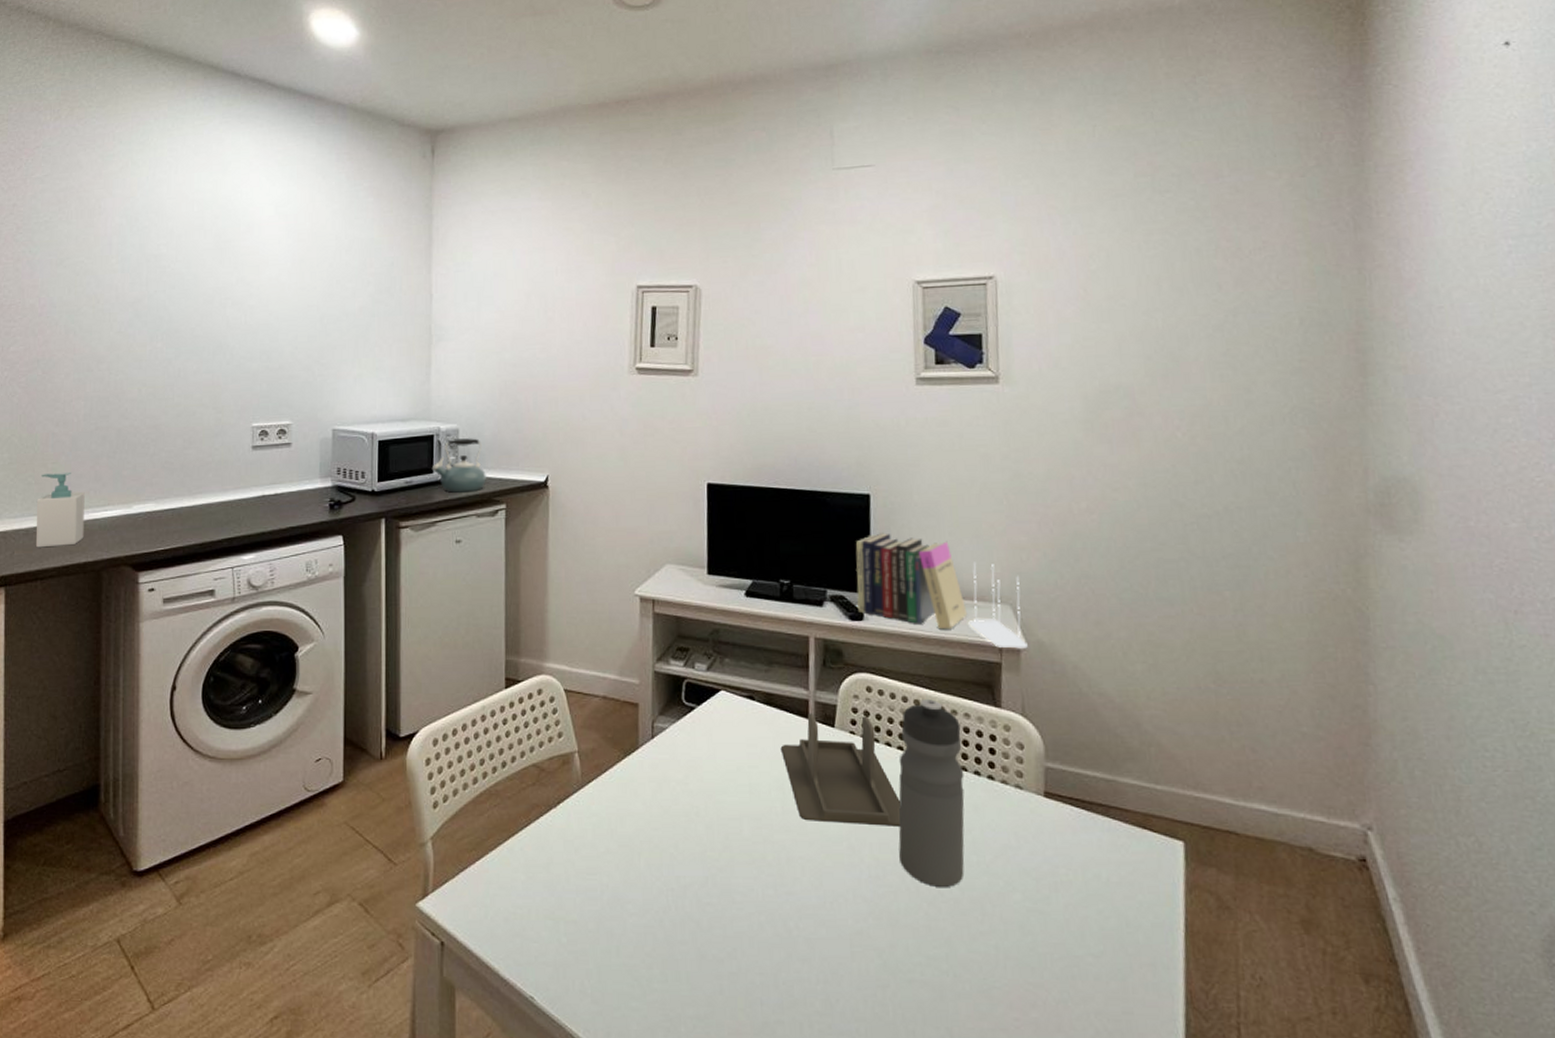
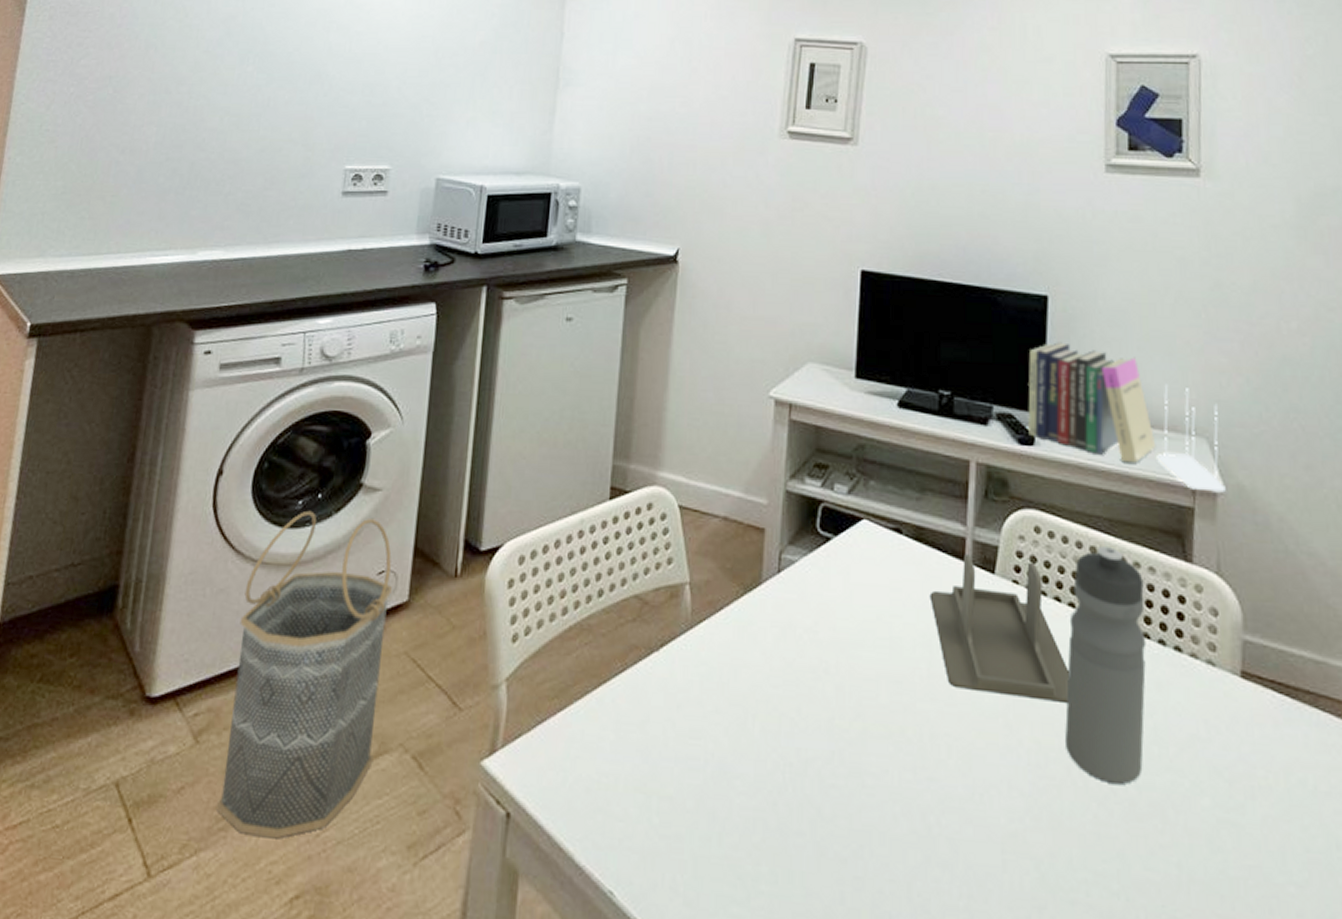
soap bottle: present [35,473,85,548] -> none [79,208,145,294]
basket: none [203,714,328,974] -> present [217,510,392,839]
kettle: present [431,438,486,494] -> none [545,199,608,263]

